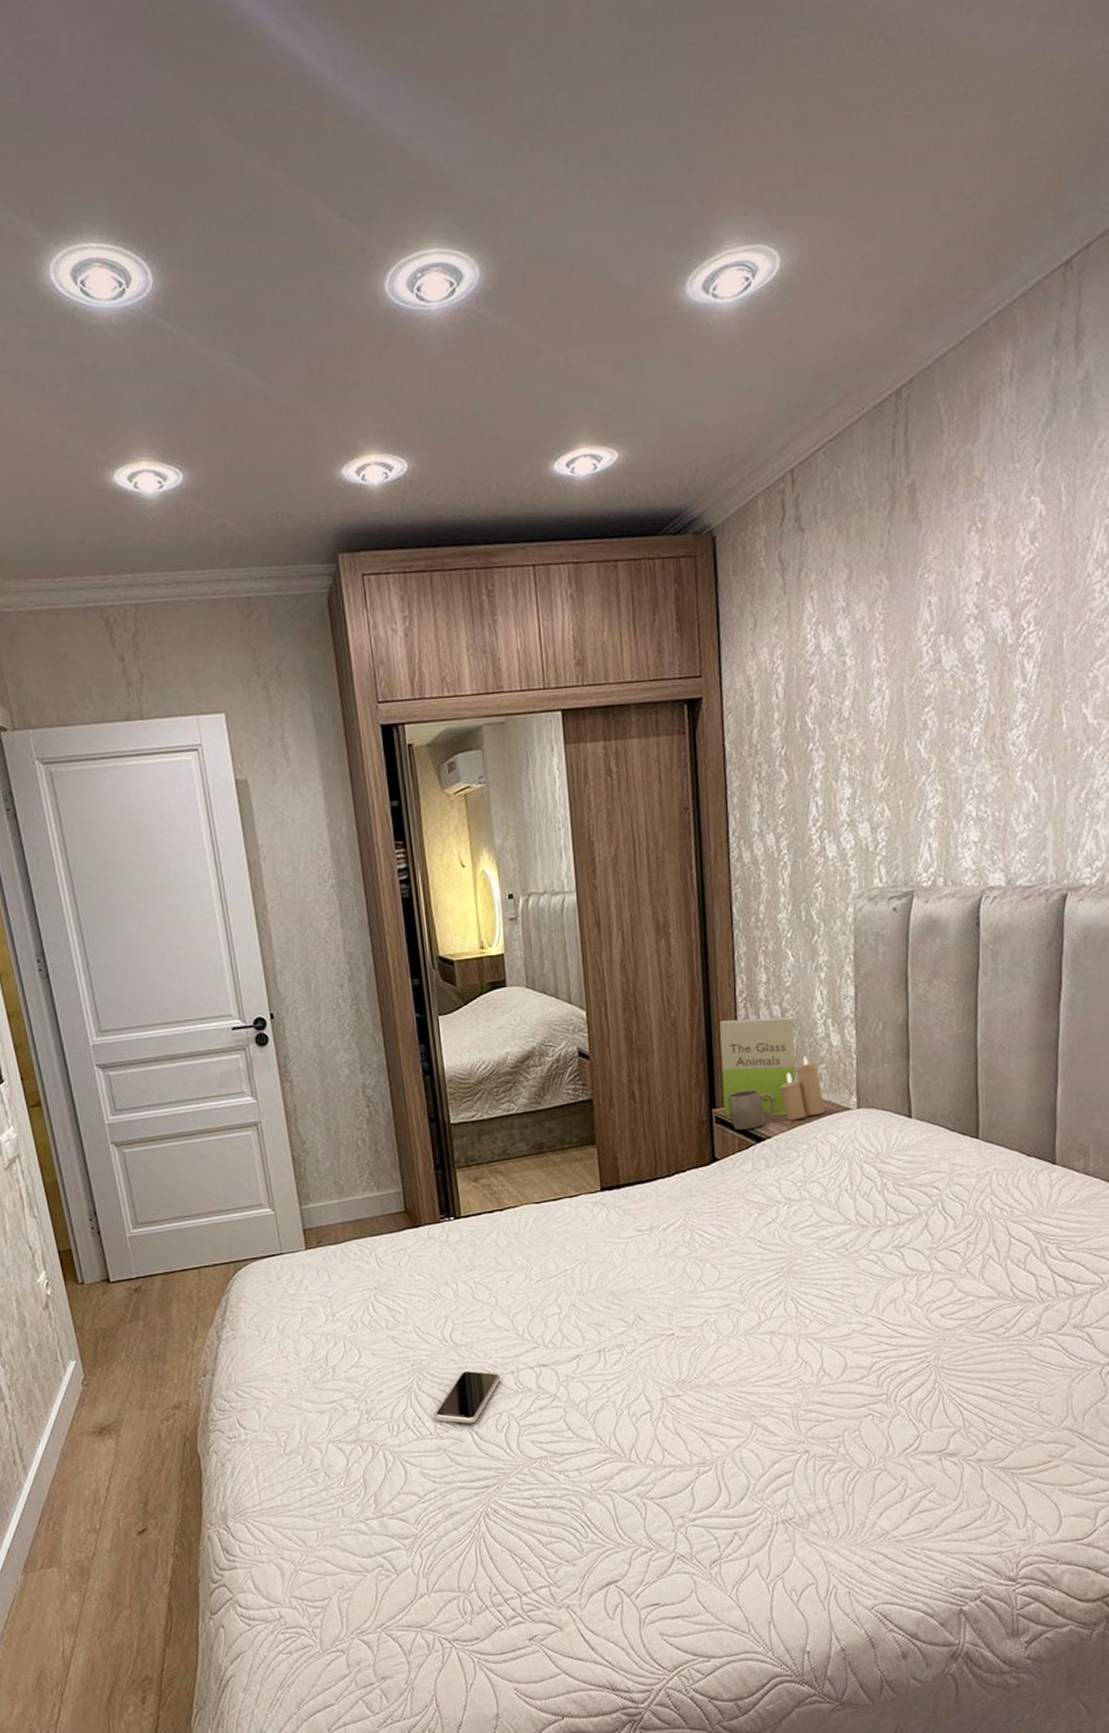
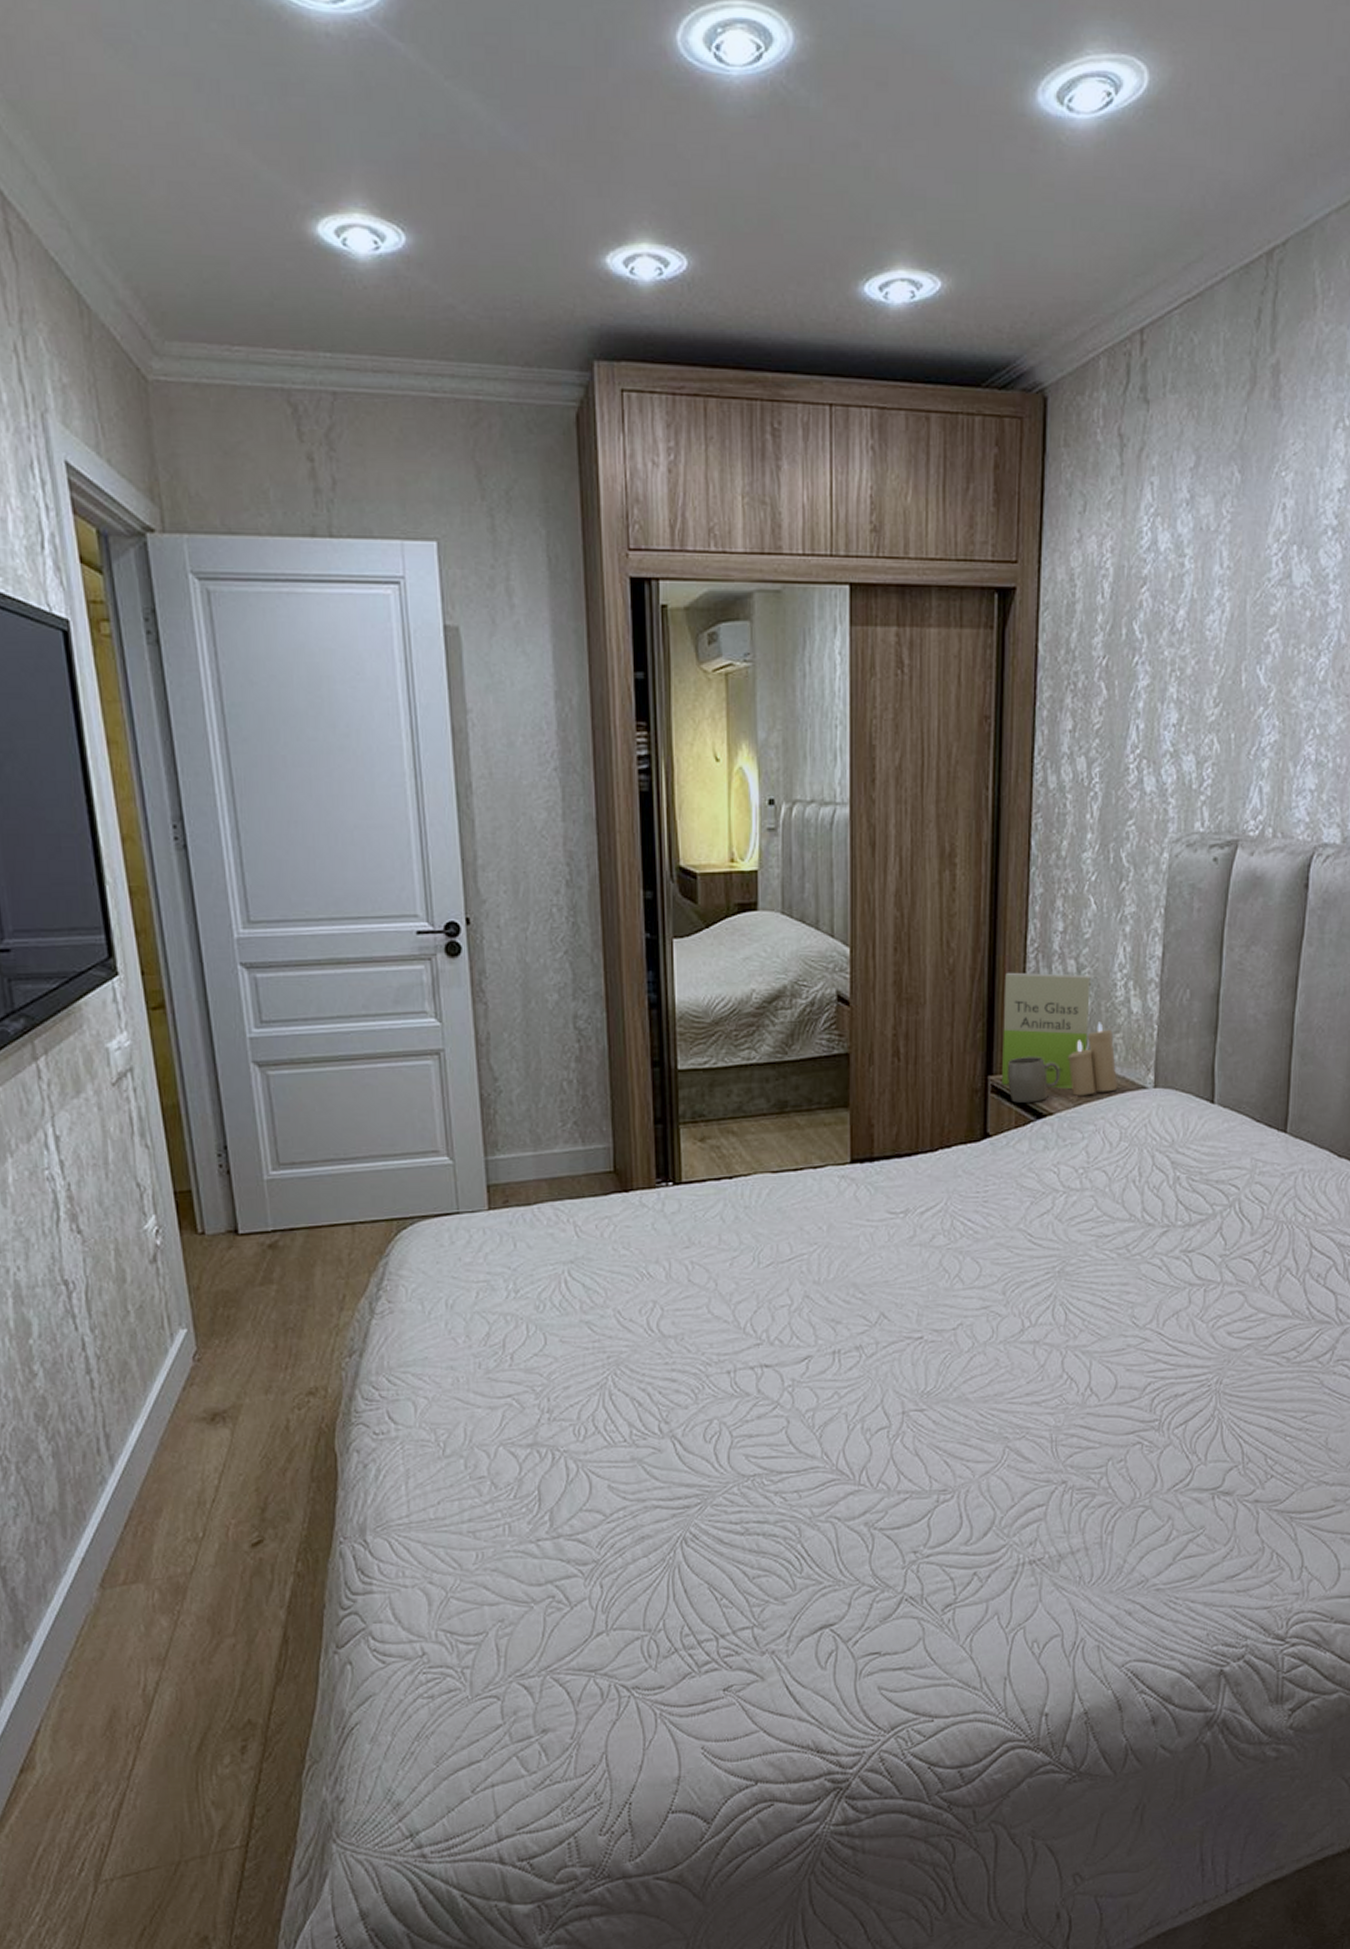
smartphone: present [434,1370,501,1424] -> none [630,1367,714,1431]

